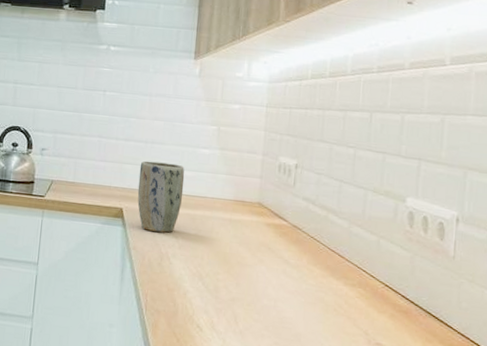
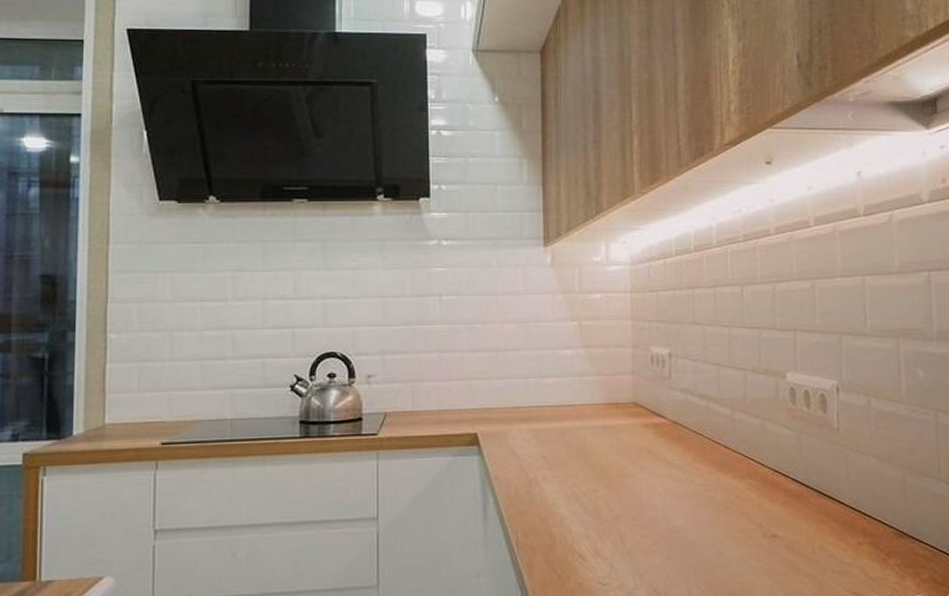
plant pot: present [137,160,185,233] -> none [493,371,547,455]

